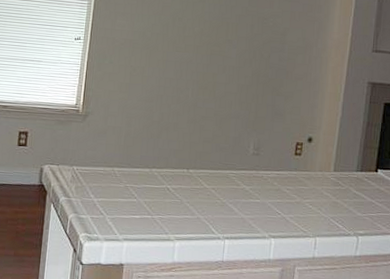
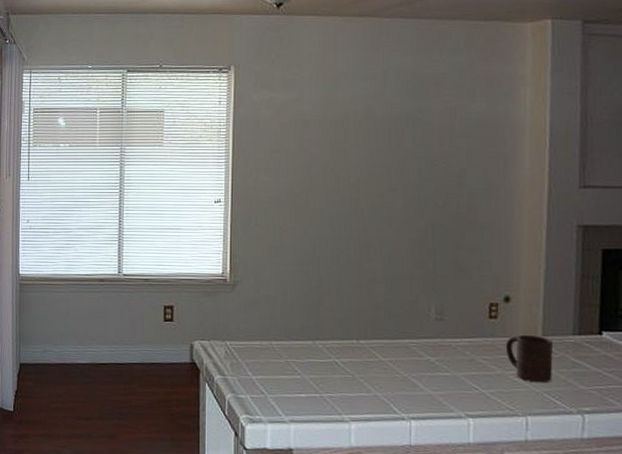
cup: none [305,170,341,210] -> present [505,335,553,382]

